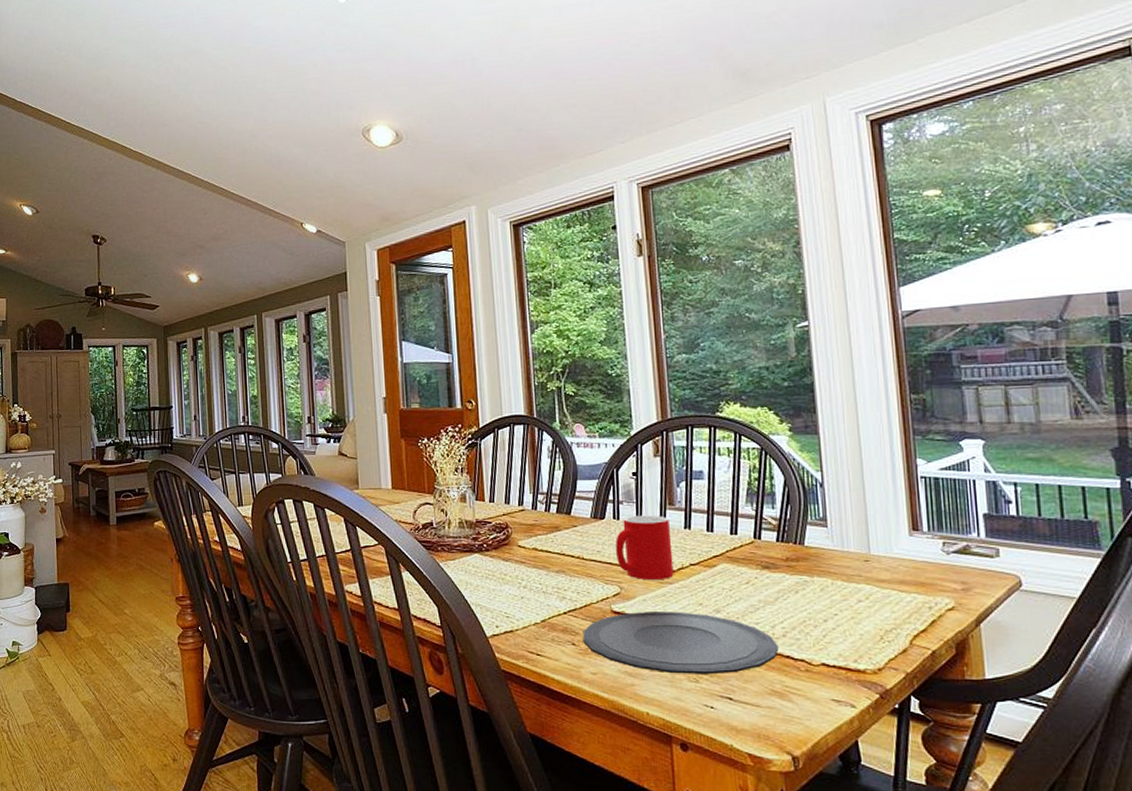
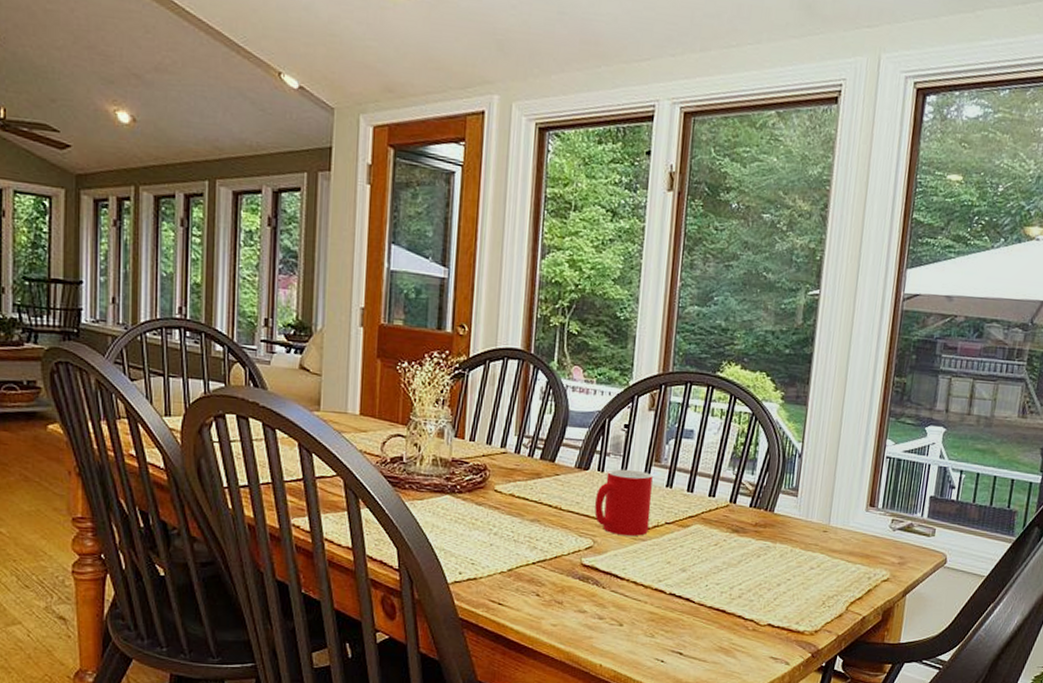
plate: present [583,612,779,674] -> none [548,566,733,630]

